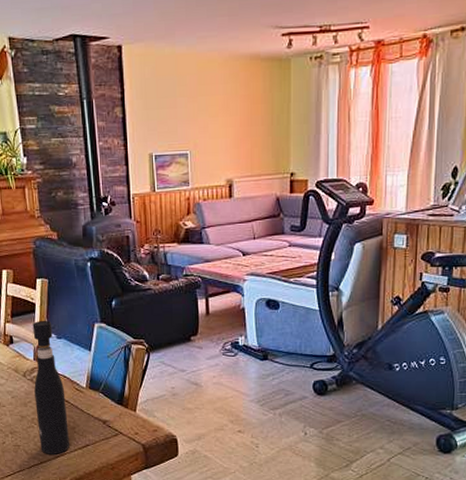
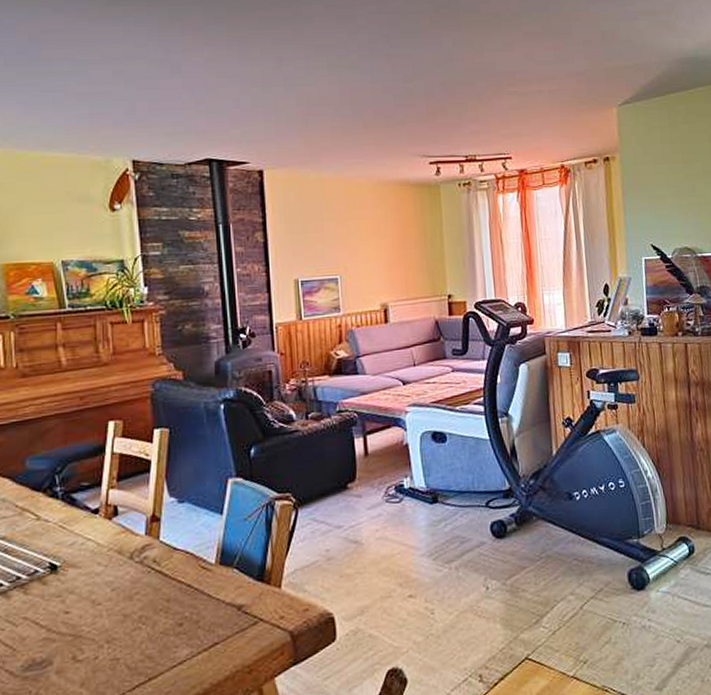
pepper grinder: present [32,320,69,454] -> none [144,480,191,666]

